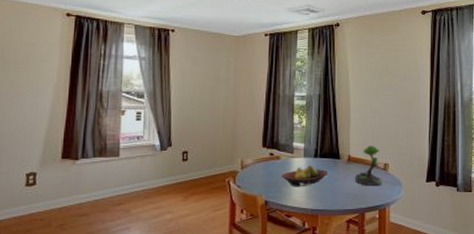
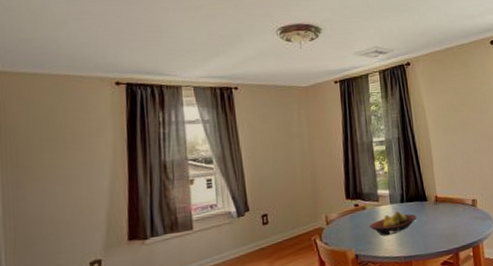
plant: present [354,146,382,185] -> none [444,183,472,224]

